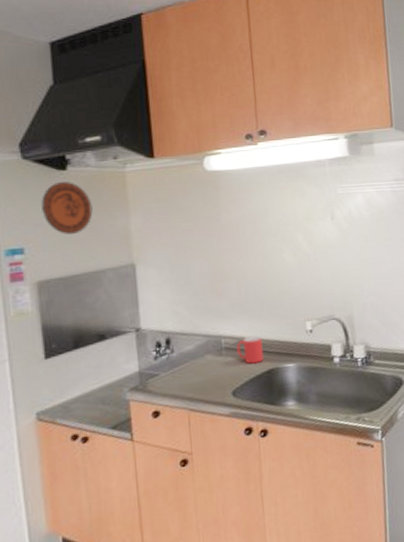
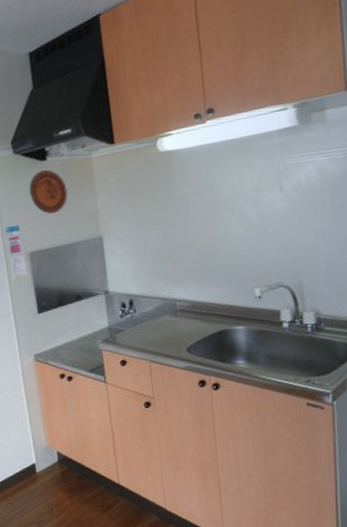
mug: present [237,336,265,364] -> none [190,300,216,325]

